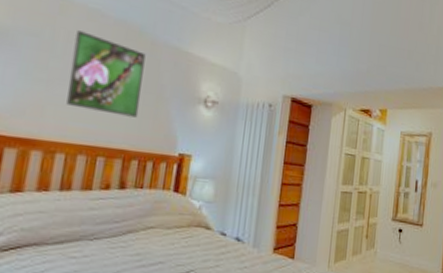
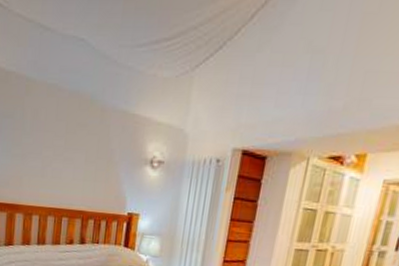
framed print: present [66,30,146,118] -> none [37,107,97,182]

